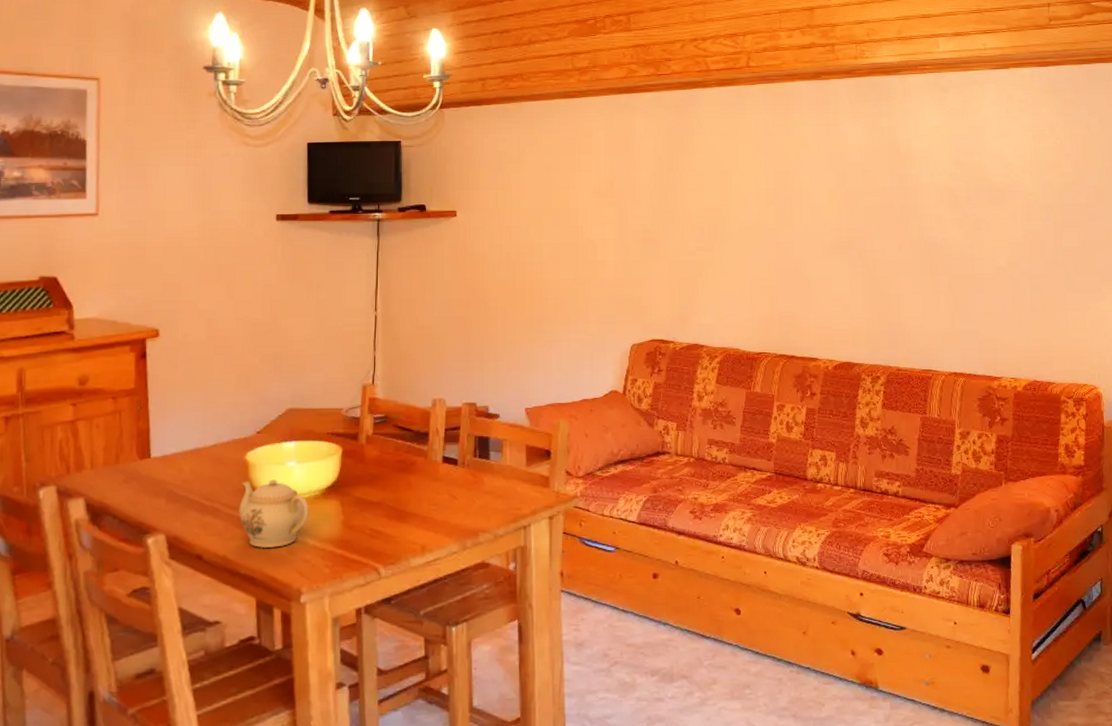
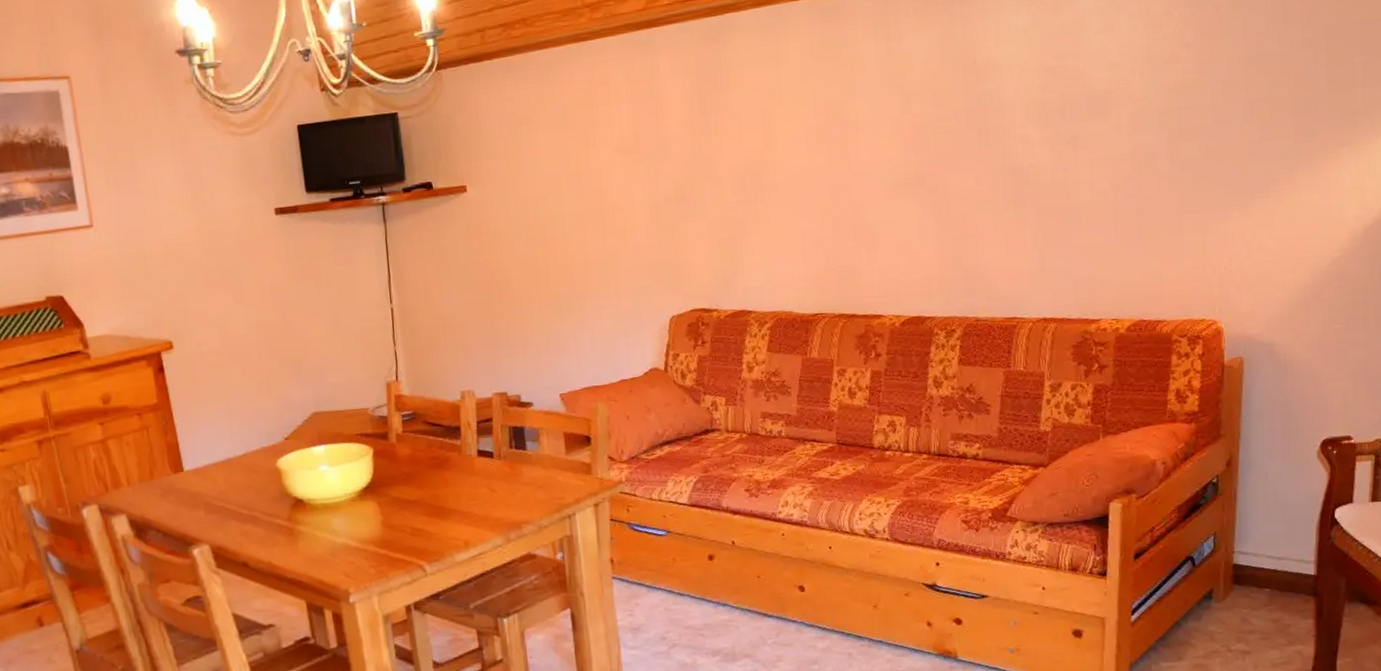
teapot: present [239,480,310,548] -> none [276,484,348,552]

